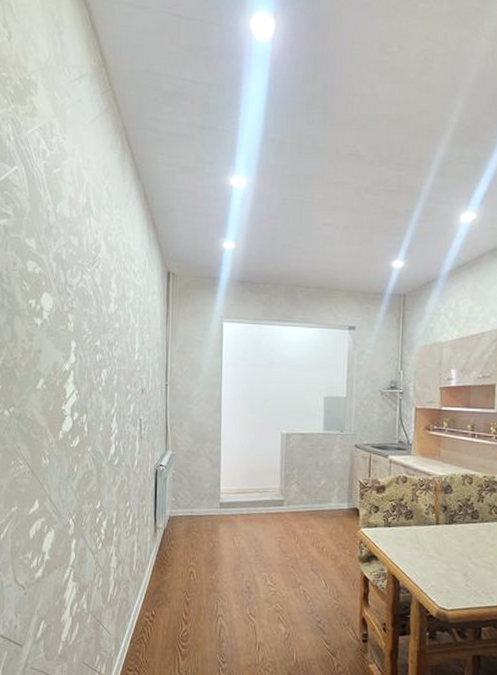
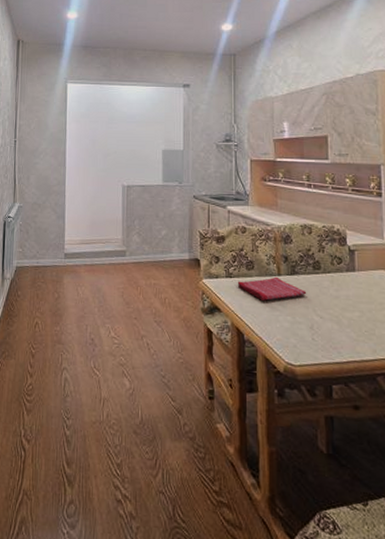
dish towel: none [395,525,464,549] -> present [237,276,307,301]

